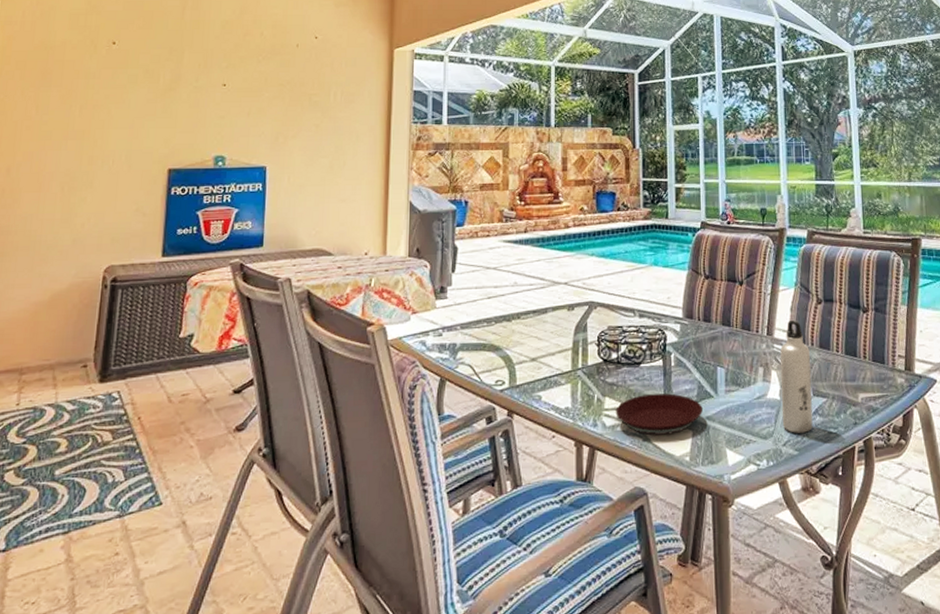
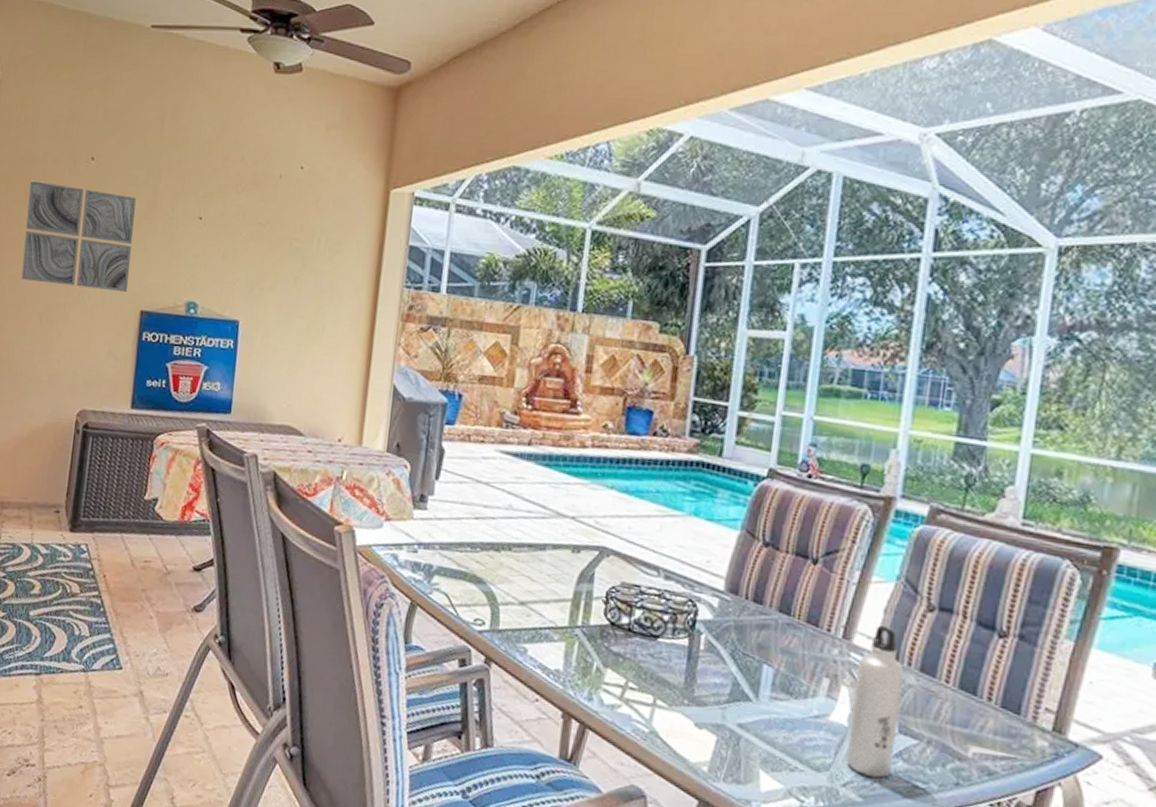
wall art: none [39,66,161,156] -> present [21,180,137,293]
plate: present [616,393,703,436] -> none [618,676,735,734]

